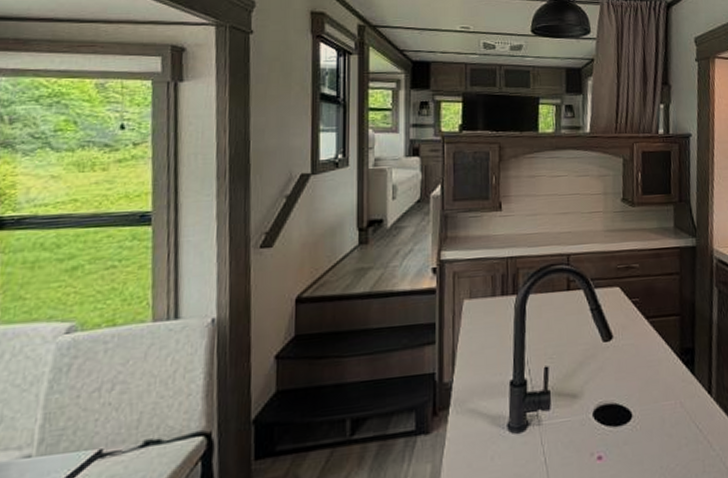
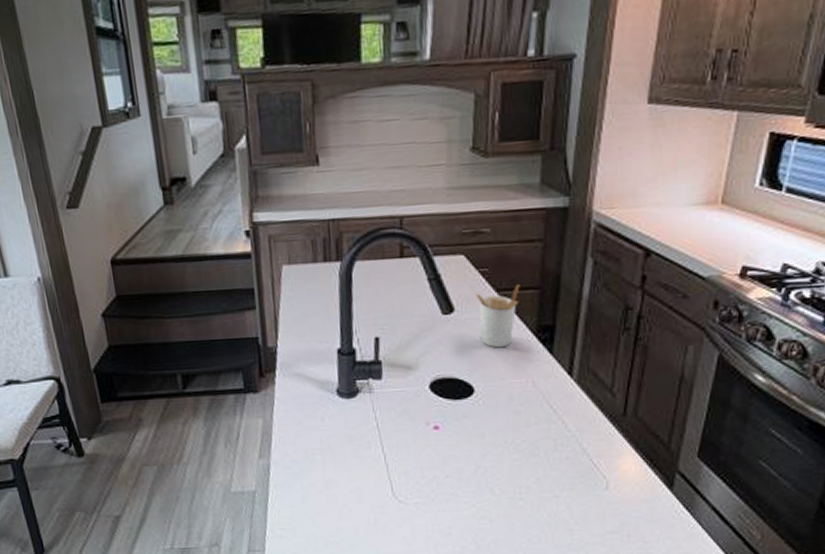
utensil holder: none [628,312,665,372] -> present [474,284,520,348]

